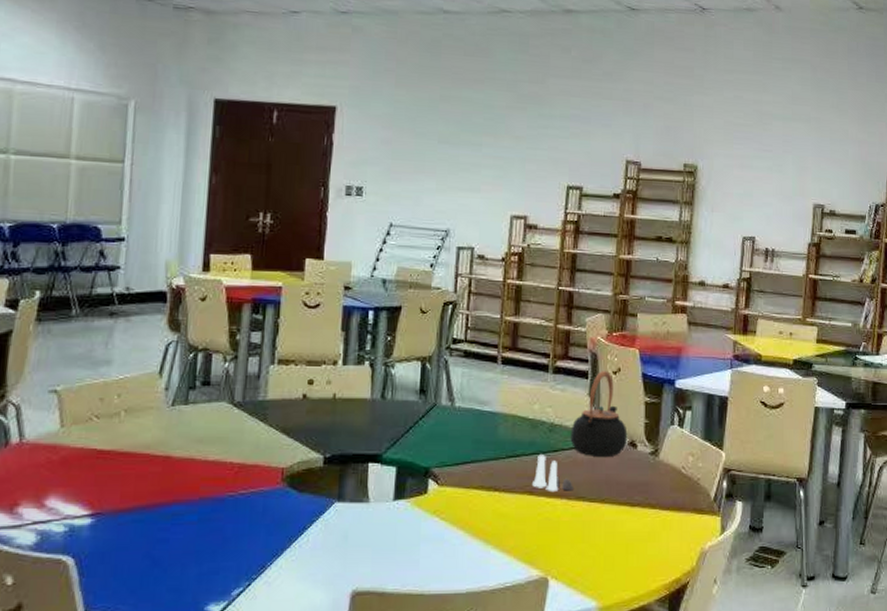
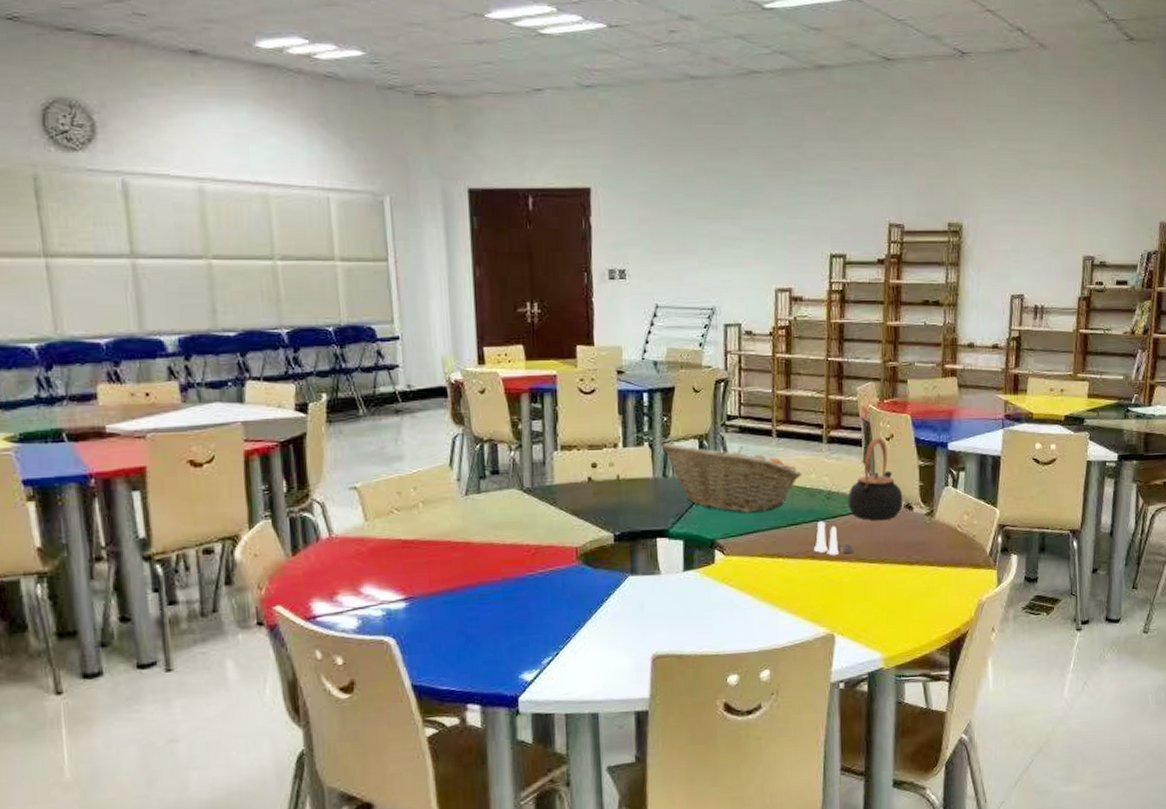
fruit basket: none [381,363,525,441] -> present [660,443,802,513]

